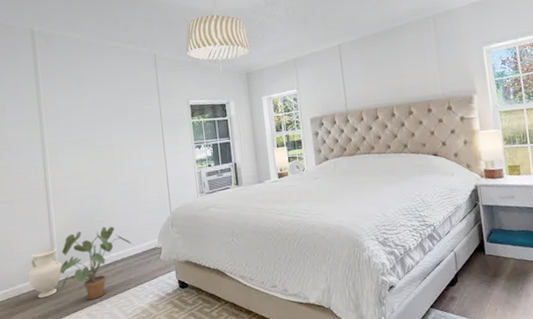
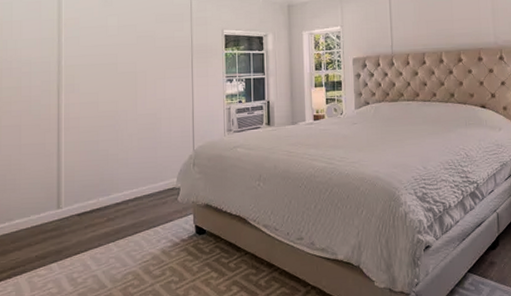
vase: present [28,248,62,299] -> none [28,181,67,237]
house plant: present [57,226,132,300] -> none [61,161,148,241]

